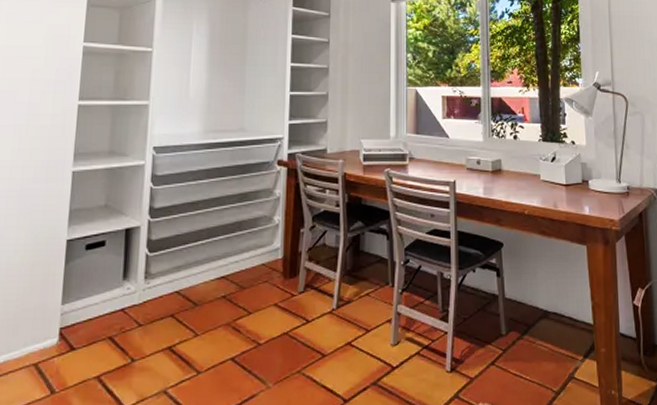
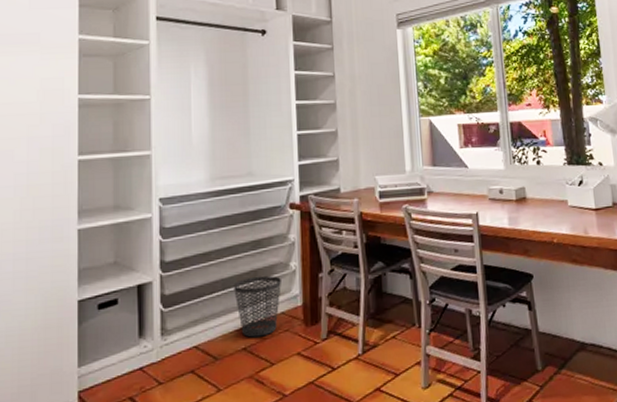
wastebasket: none [218,227,264,286] -> present [233,275,281,338]

